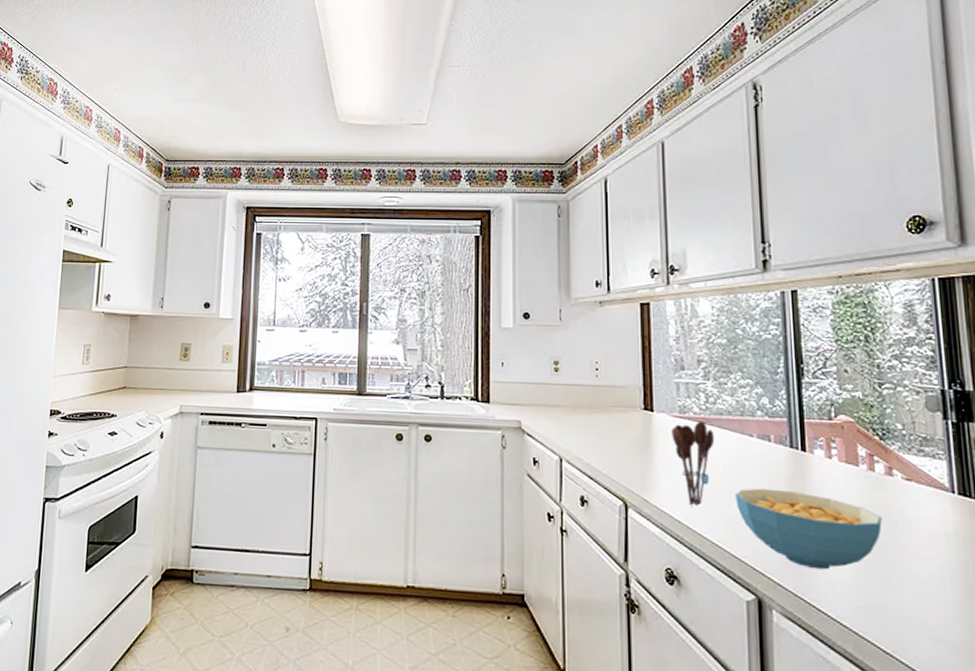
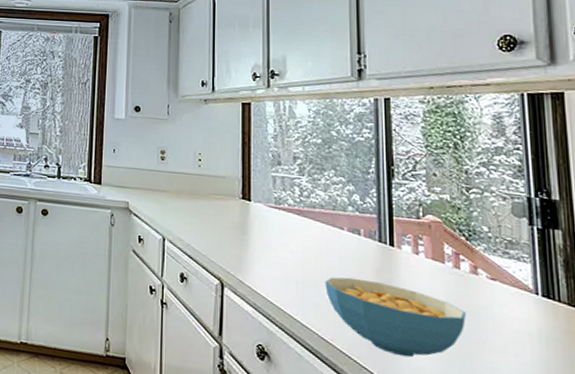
utensil holder: present [671,420,715,506] -> none [267,212,308,290]

